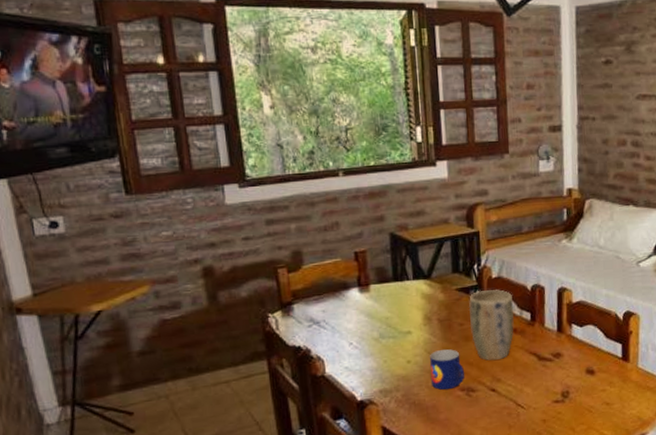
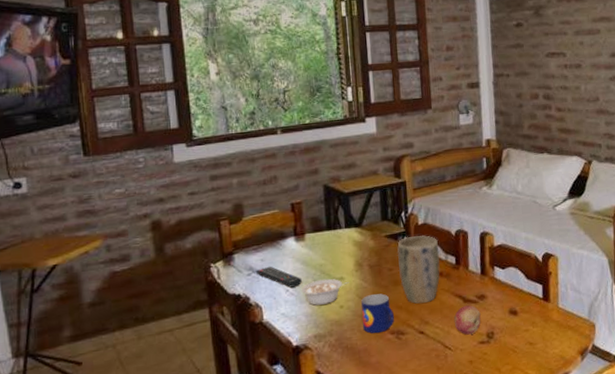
remote control: none [317,317,366,341] -> present [256,266,302,288]
legume: none [365,332,417,360] -> present [301,278,349,306]
fruit: none [527,363,556,394] -> present [453,305,481,335]

